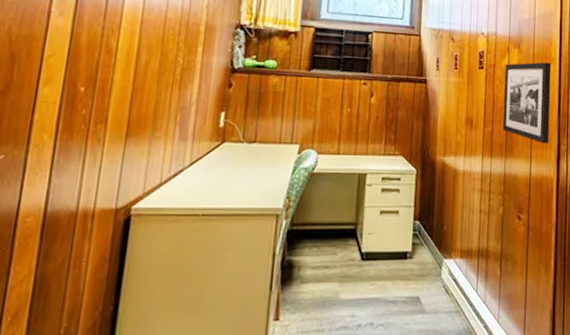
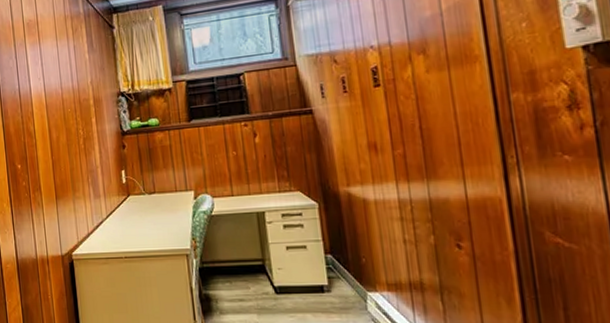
picture frame: present [502,62,552,144] -> none [408,62,488,160]

